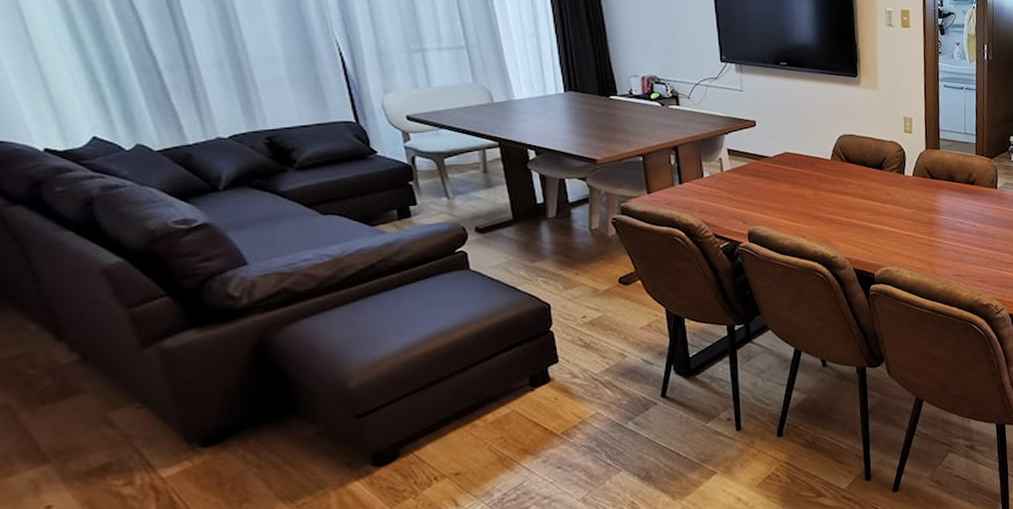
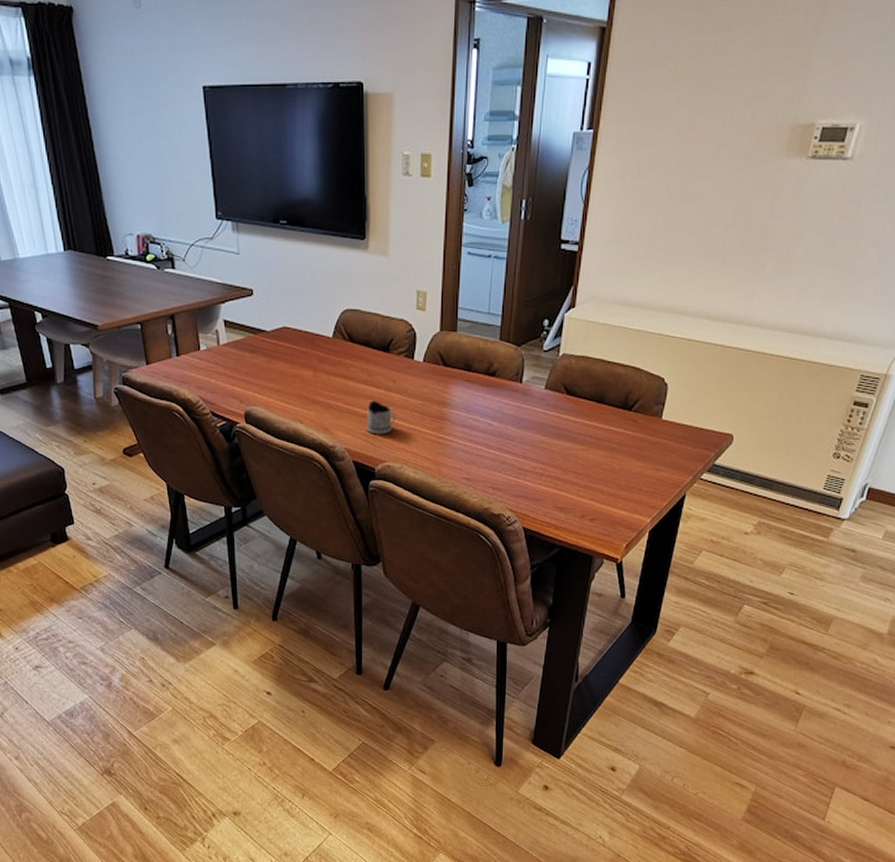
tea glass holder: none [864,212,892,243] -> present [366,400,396,435]

